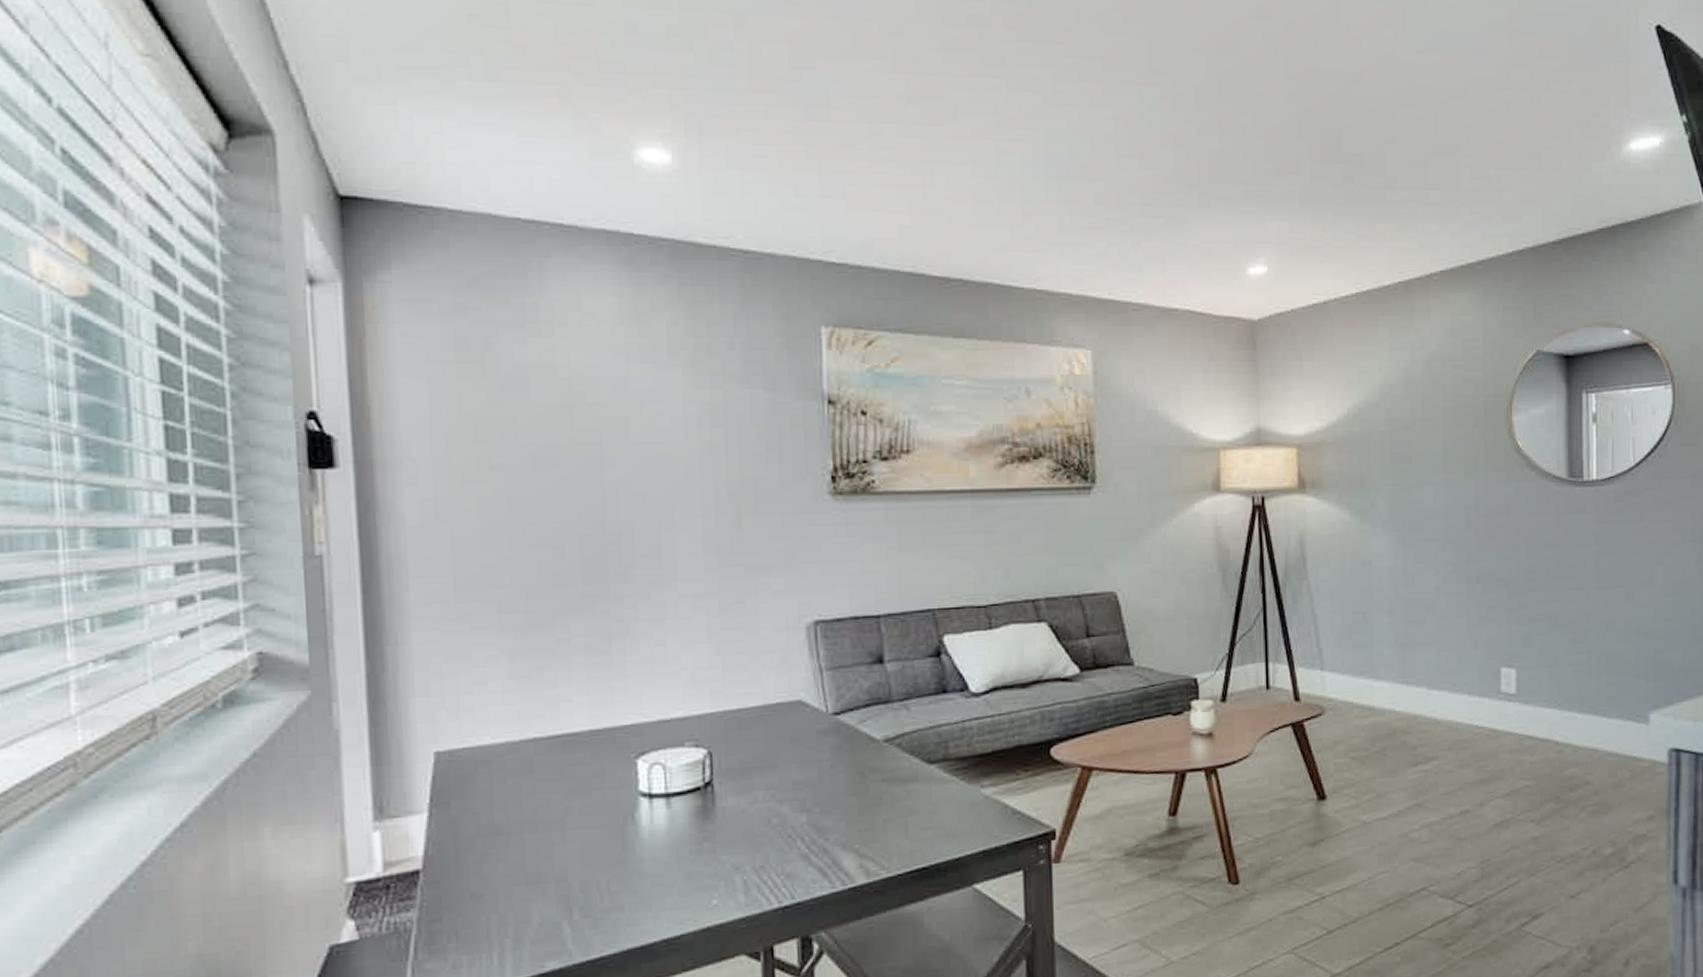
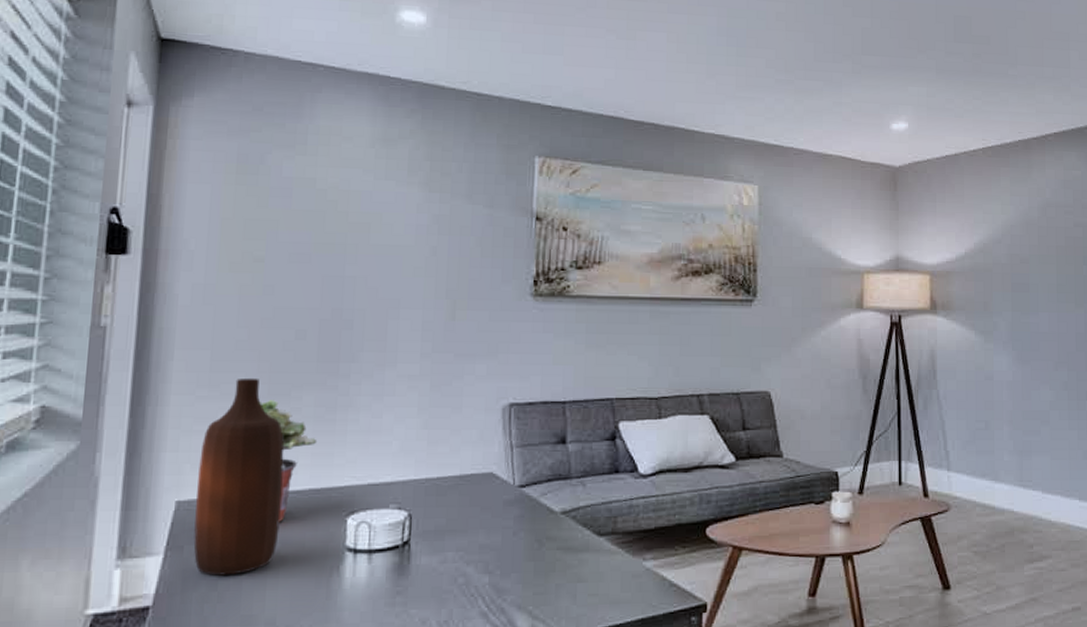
bottle: none [456,606,560,832] -> present [193,377,284,576]
potted plant: none [519,631,593,769] -> present [259,400,318,522]

